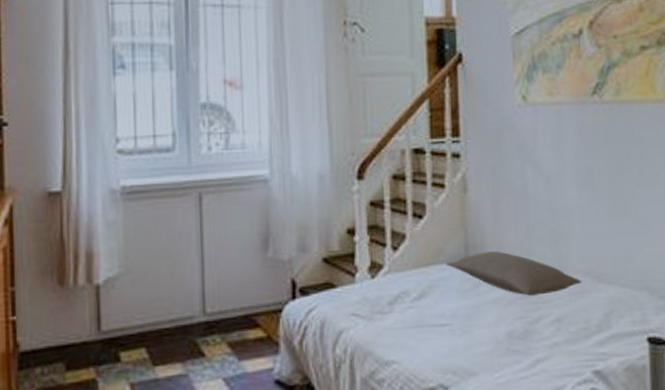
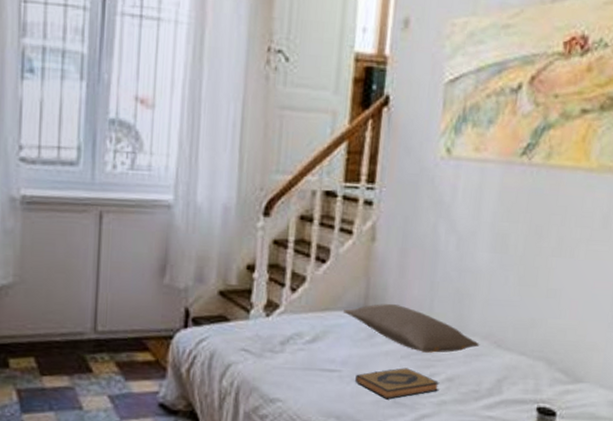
hardback book: none [466,313,550,348] -> present [355,368,440,400]

